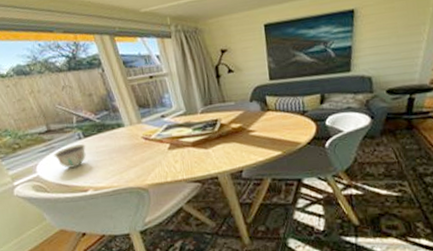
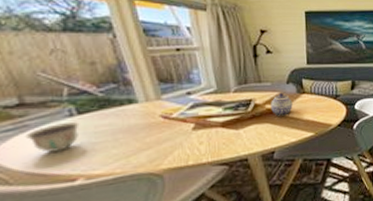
teapot: none [236,111,258,135] -> present [271,92,293,116]

